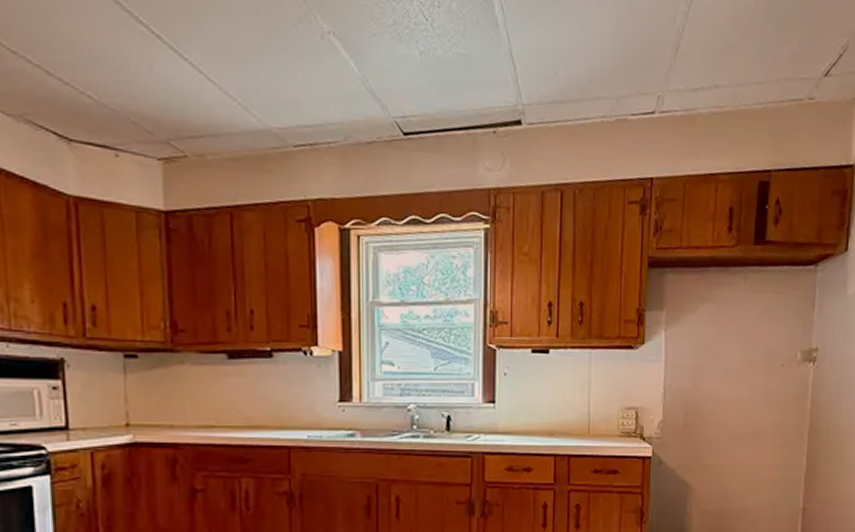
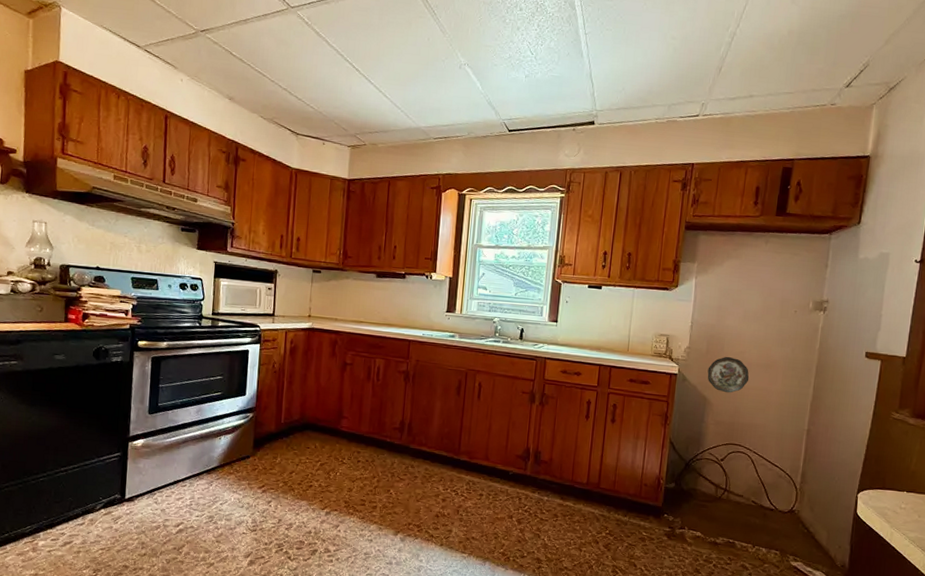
decorative plate: none [687,428,736,474] -> present [707,356,750,393]

